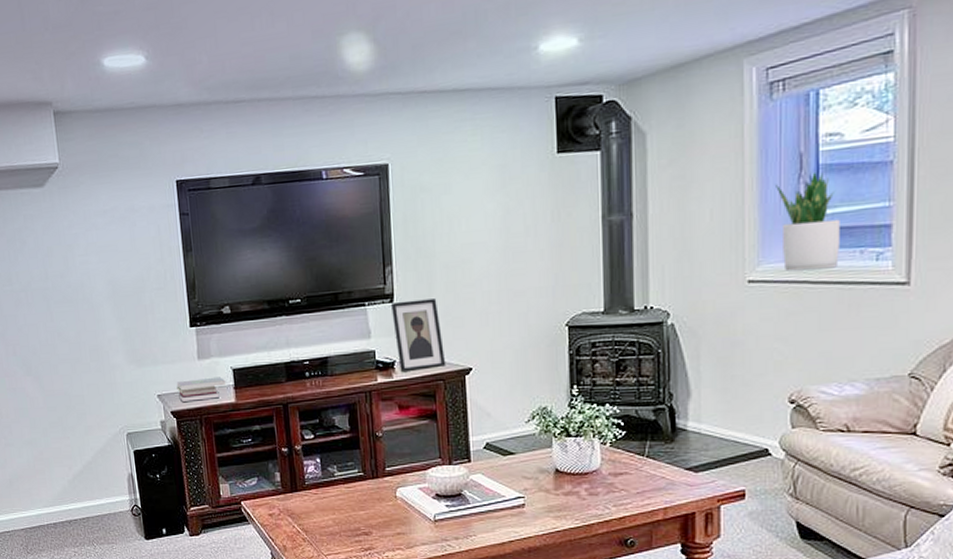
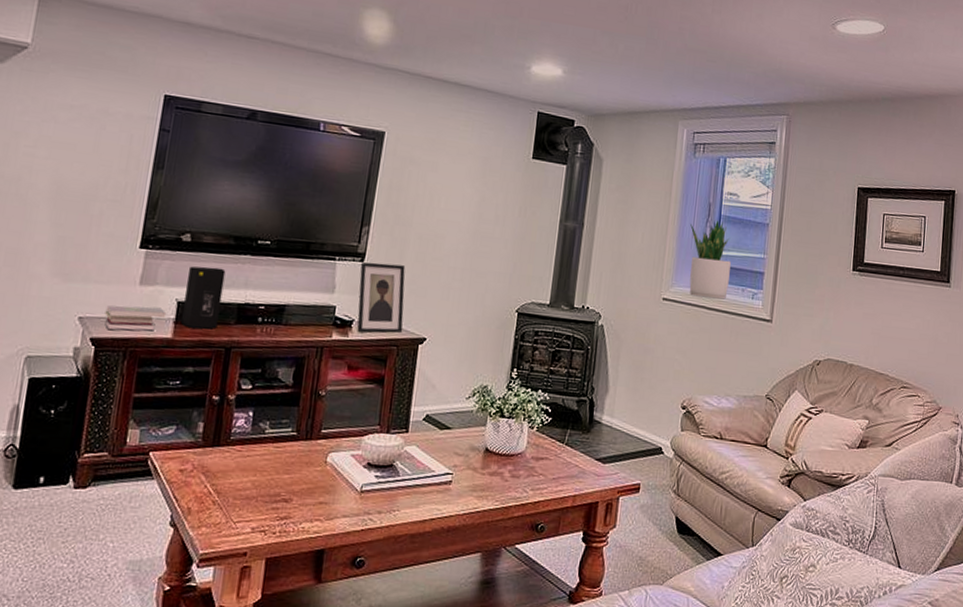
speaker: none [235,332,272,392] -> present [181,266,226,330]

